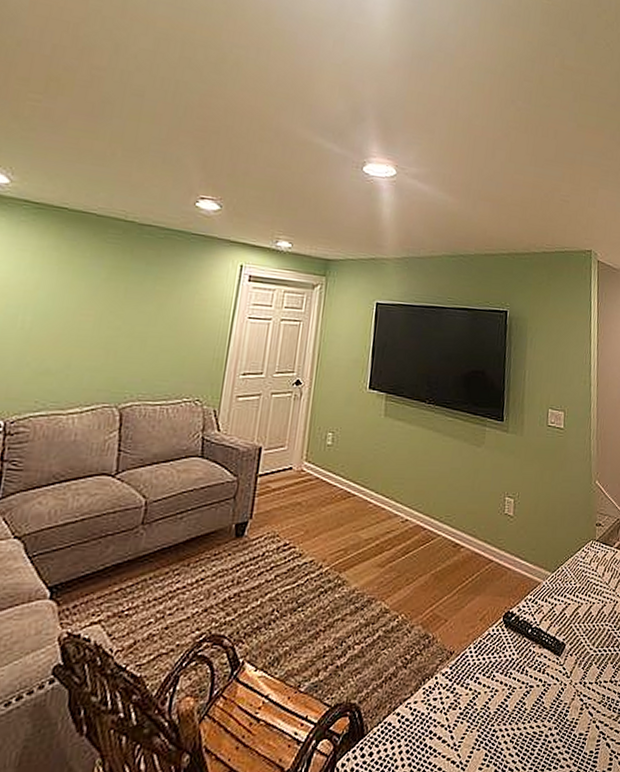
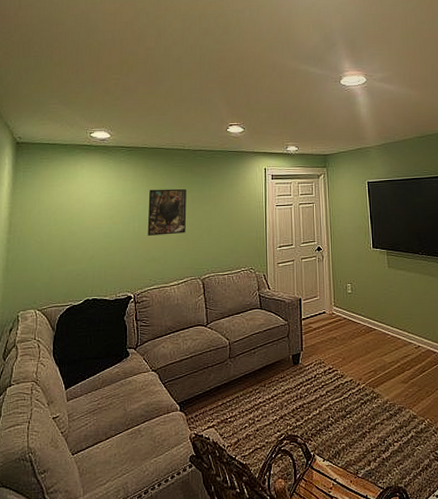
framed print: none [44,270,119,340] -> present [147,188,187,236]

